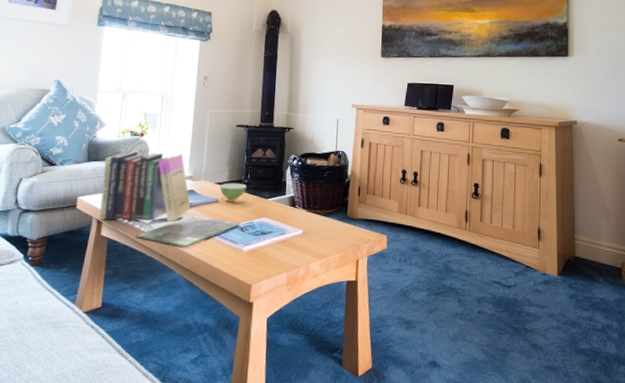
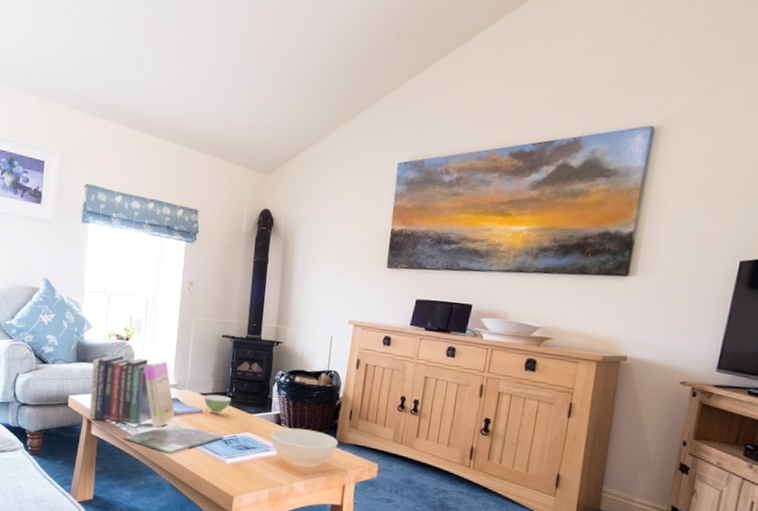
bowl: none [285,208,349,248] -> present [270,427,338,468]

